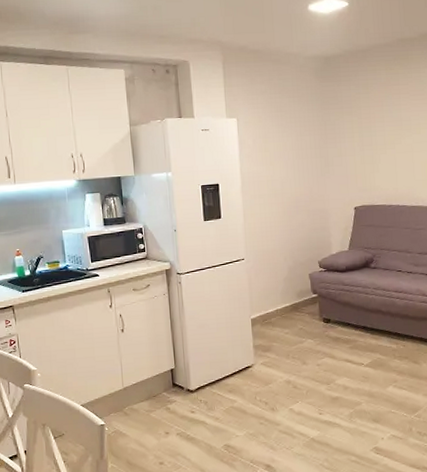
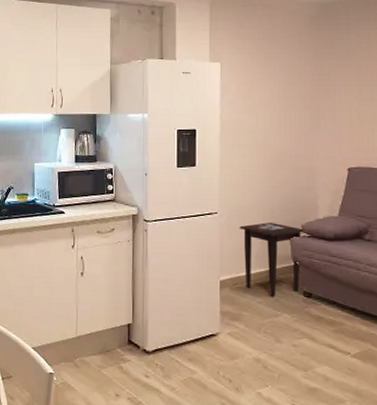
side table: none [265,262,322,327] -> present [239,222,305,297]

